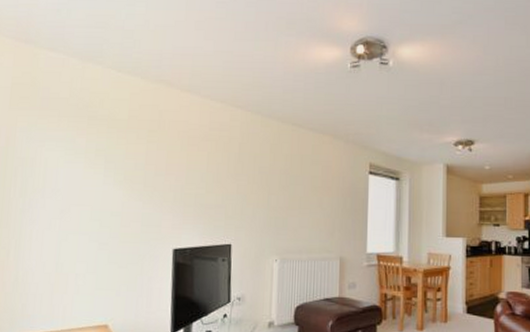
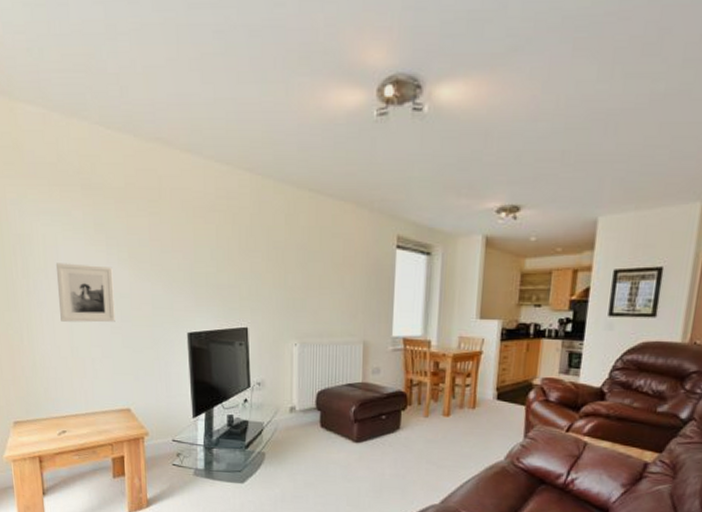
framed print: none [50,183,108,239] -> present [55,263,115,323]

